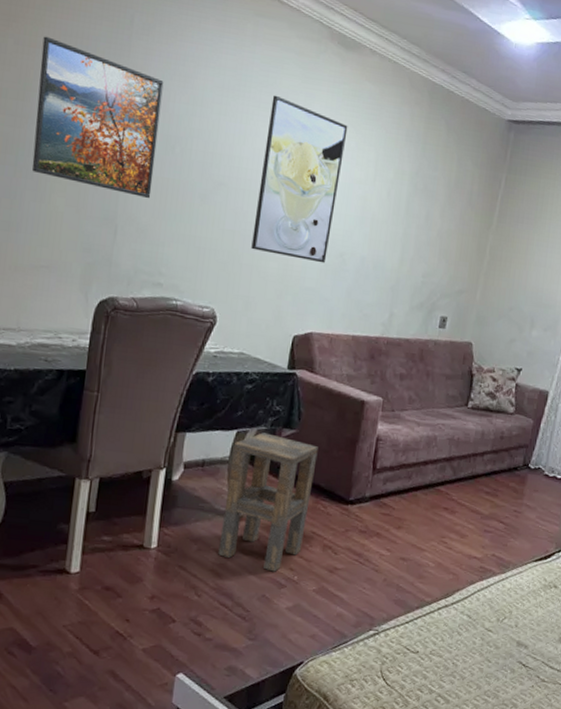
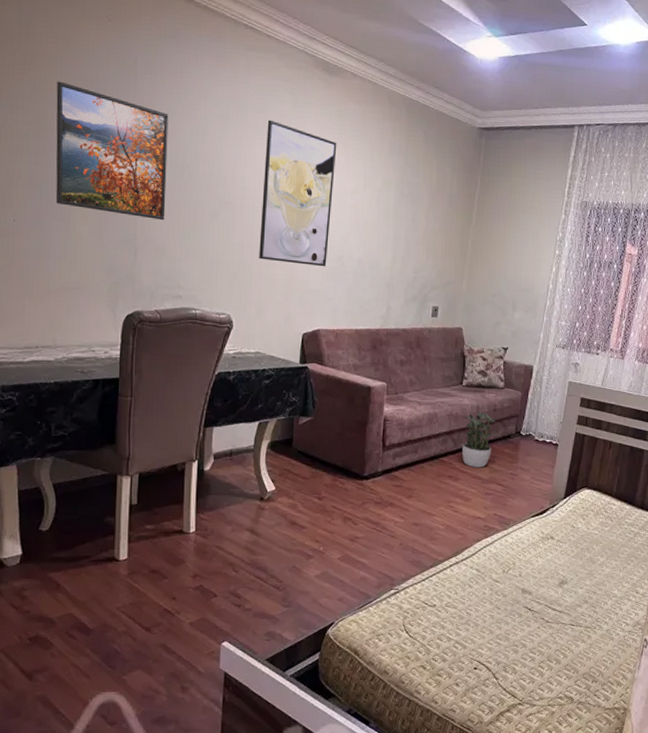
side table: present [218,432,319,572] -> none [250,422,333,545]
potted plant: none [461,437,502,501] -> present [462,411,496,467]

